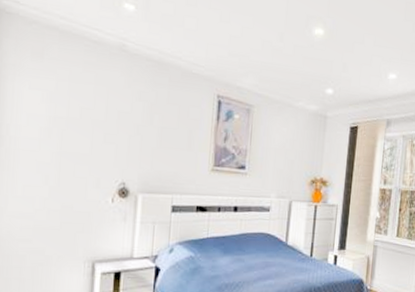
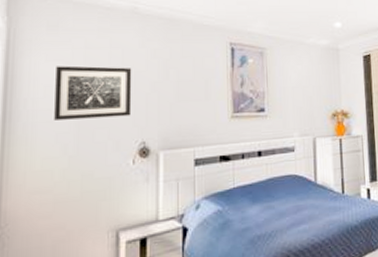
wall art: none [36,95,117,156] -> present [54,65,132,120]

